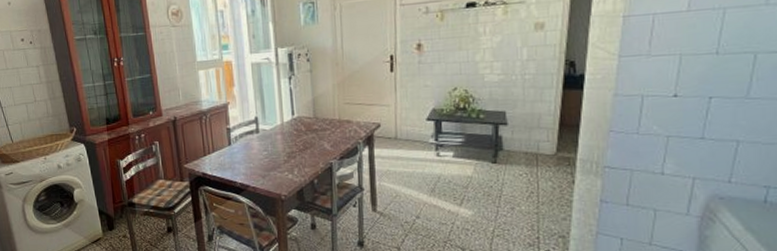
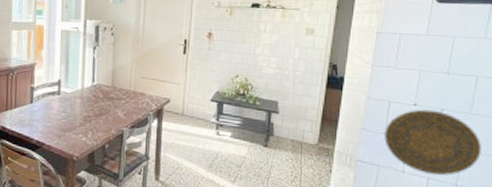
decorative plate: none [637,99,762,174] -> present [384,109,481,176]

